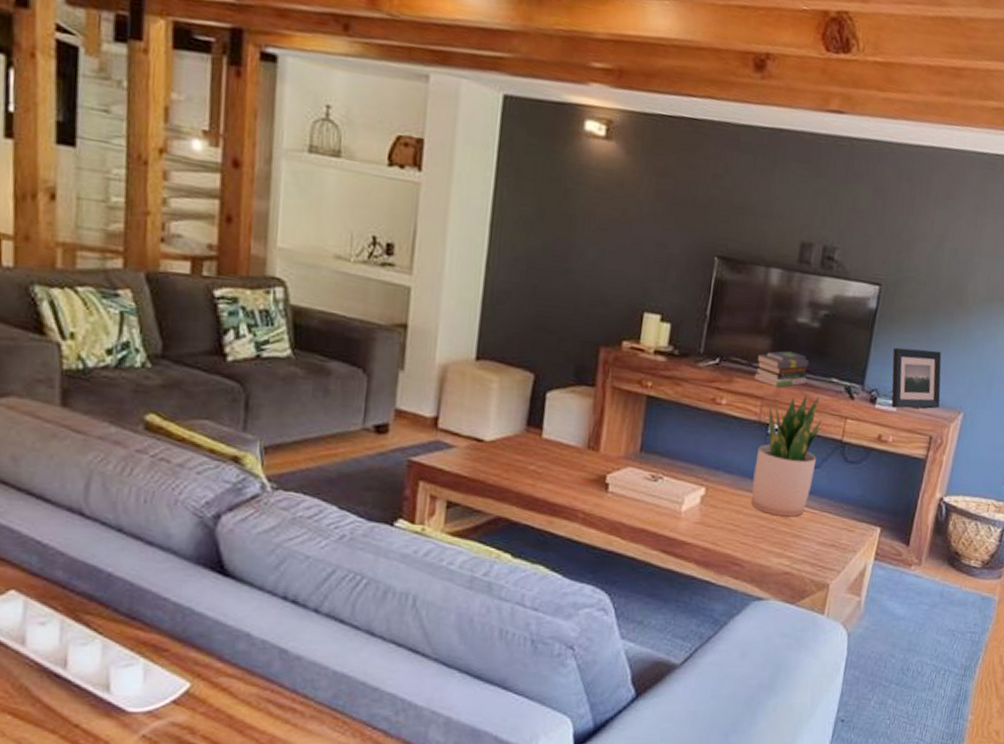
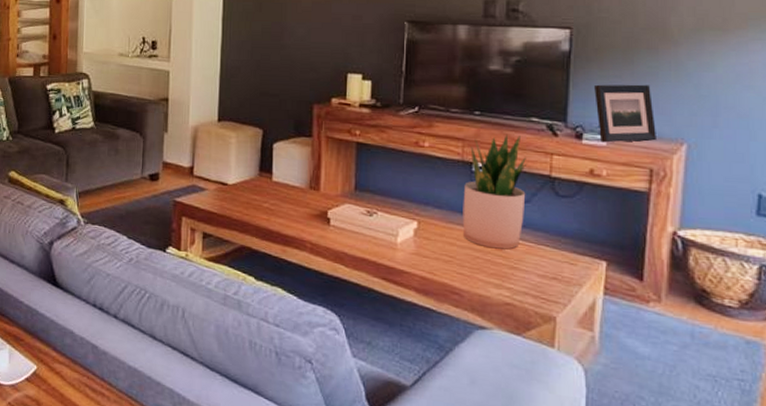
books: present [753,351,810,388] -> none [452,96,506,130]

